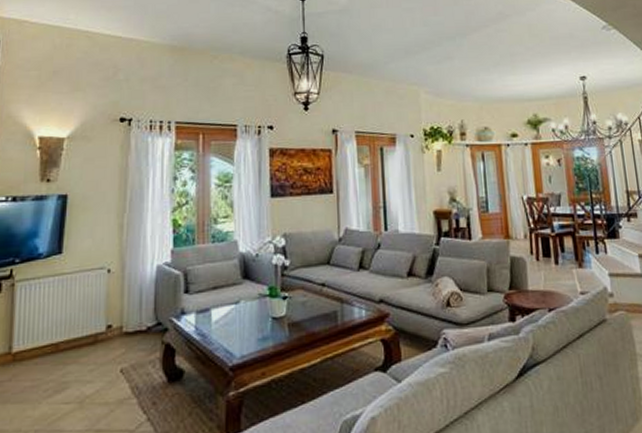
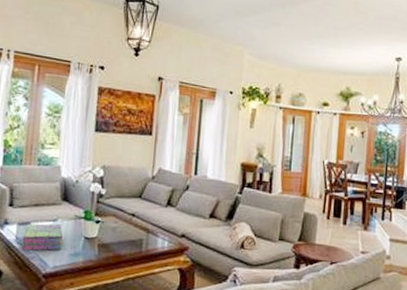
stack of books: none [202,305,249,342] -> present [21,223,63,251]

